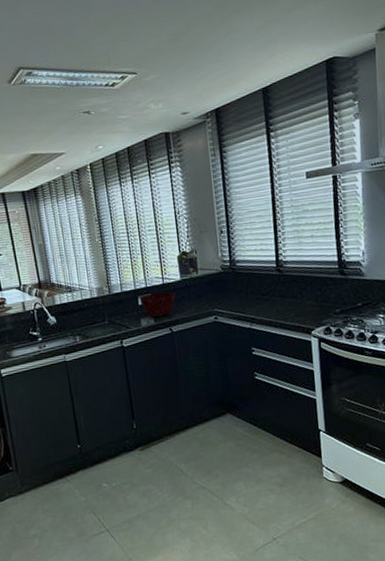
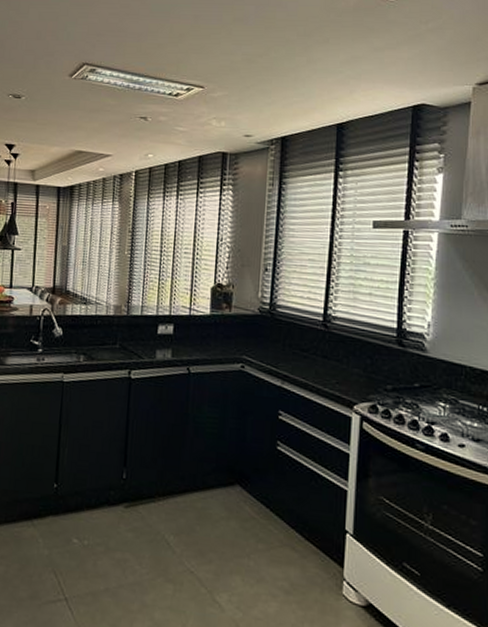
mixing bowl: present [139,291,176,318] -> none [159,323,201,353]

